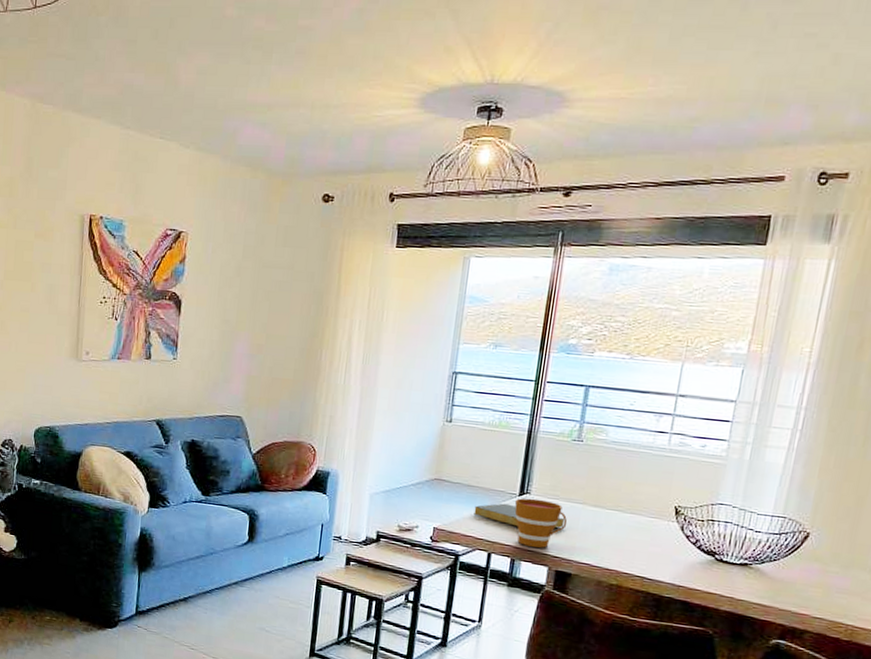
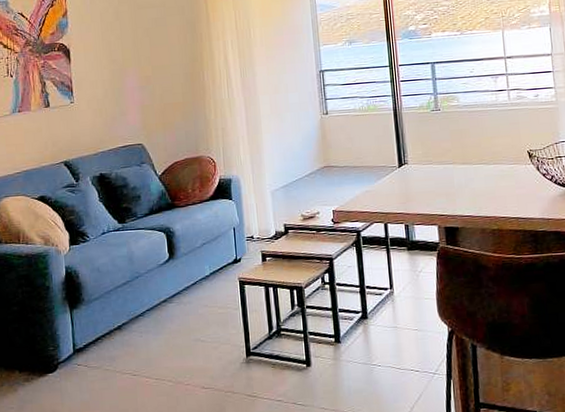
book: present [473,503,565,528] -> none [364,176,442,195]
cup: present [514,498,568,548] -> none [396,167,445,211]

